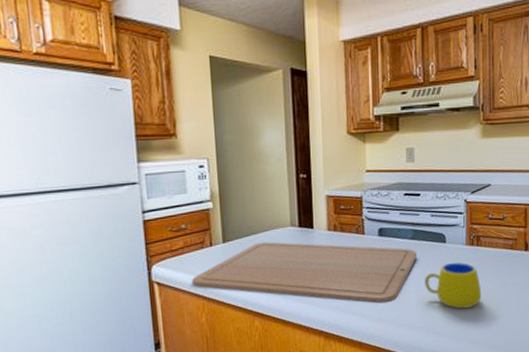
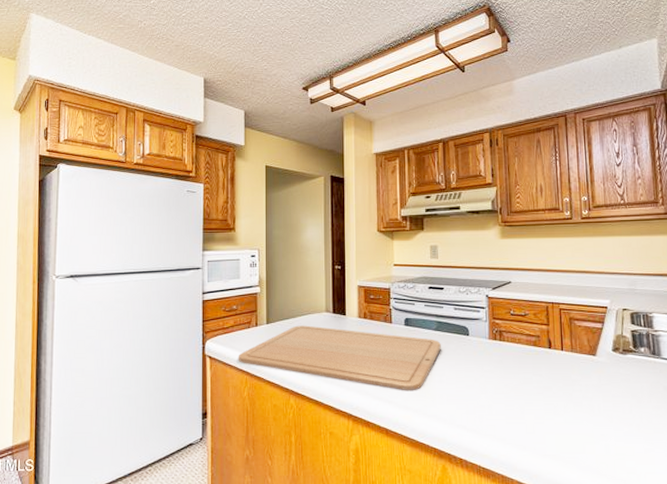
mug: present [425,262,482,309] -> none [449,355,507,403]

